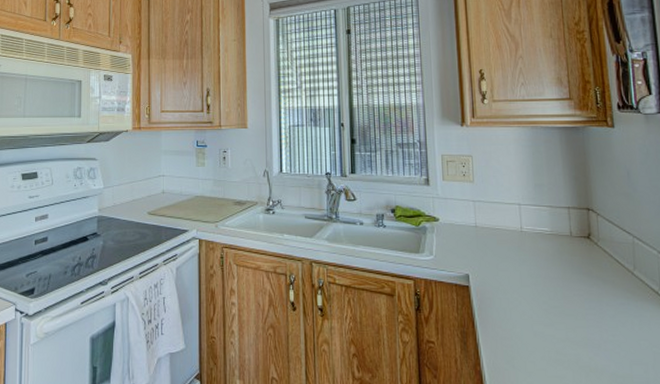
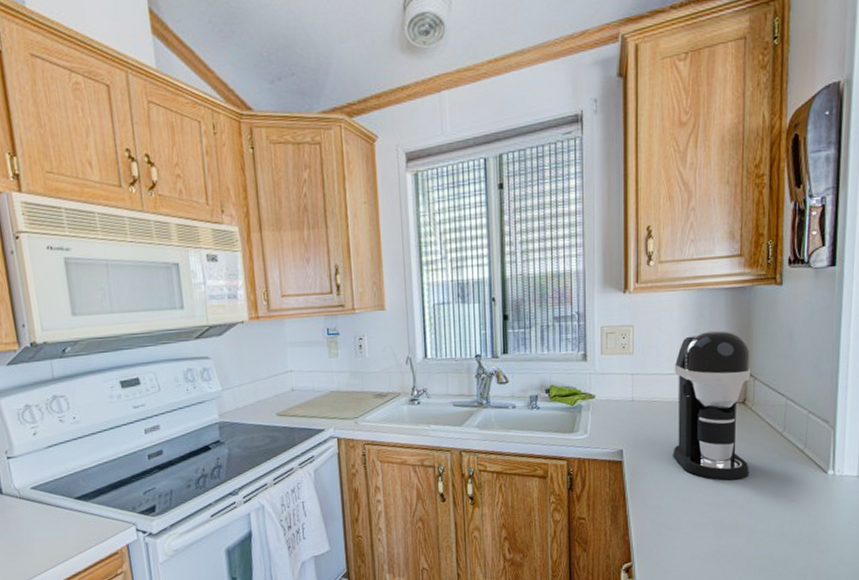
coffee maker: none [514,165,603,317] -> present [673,330,751,480]

